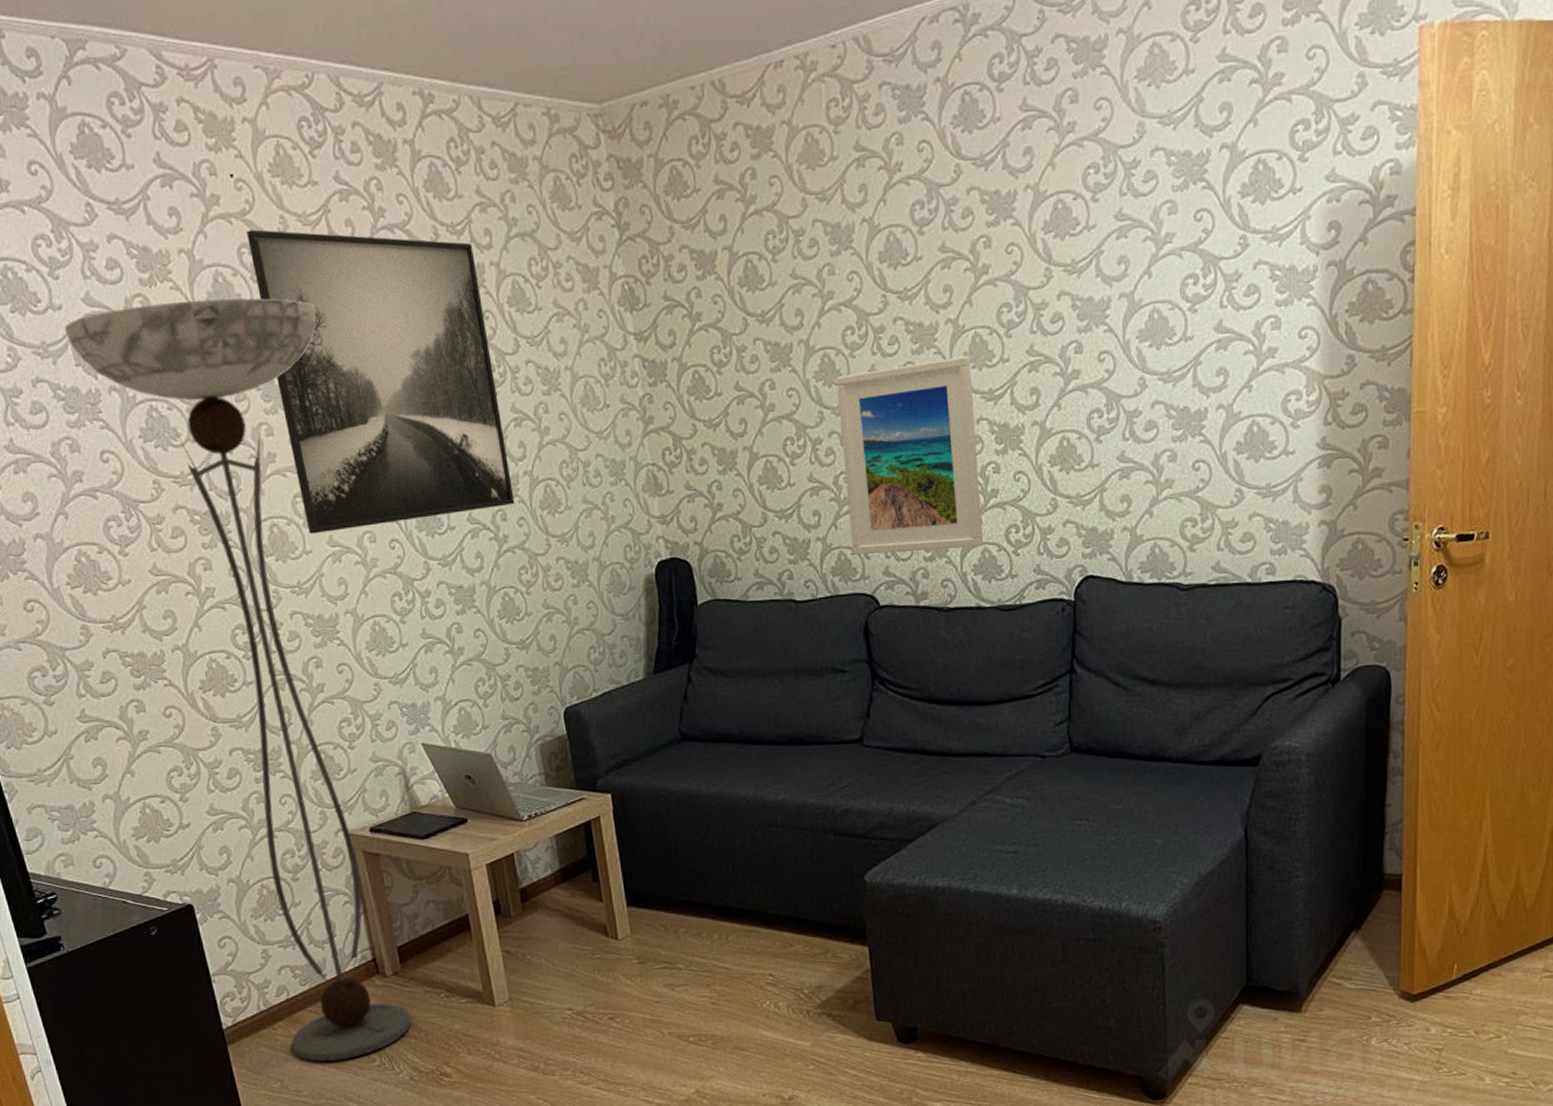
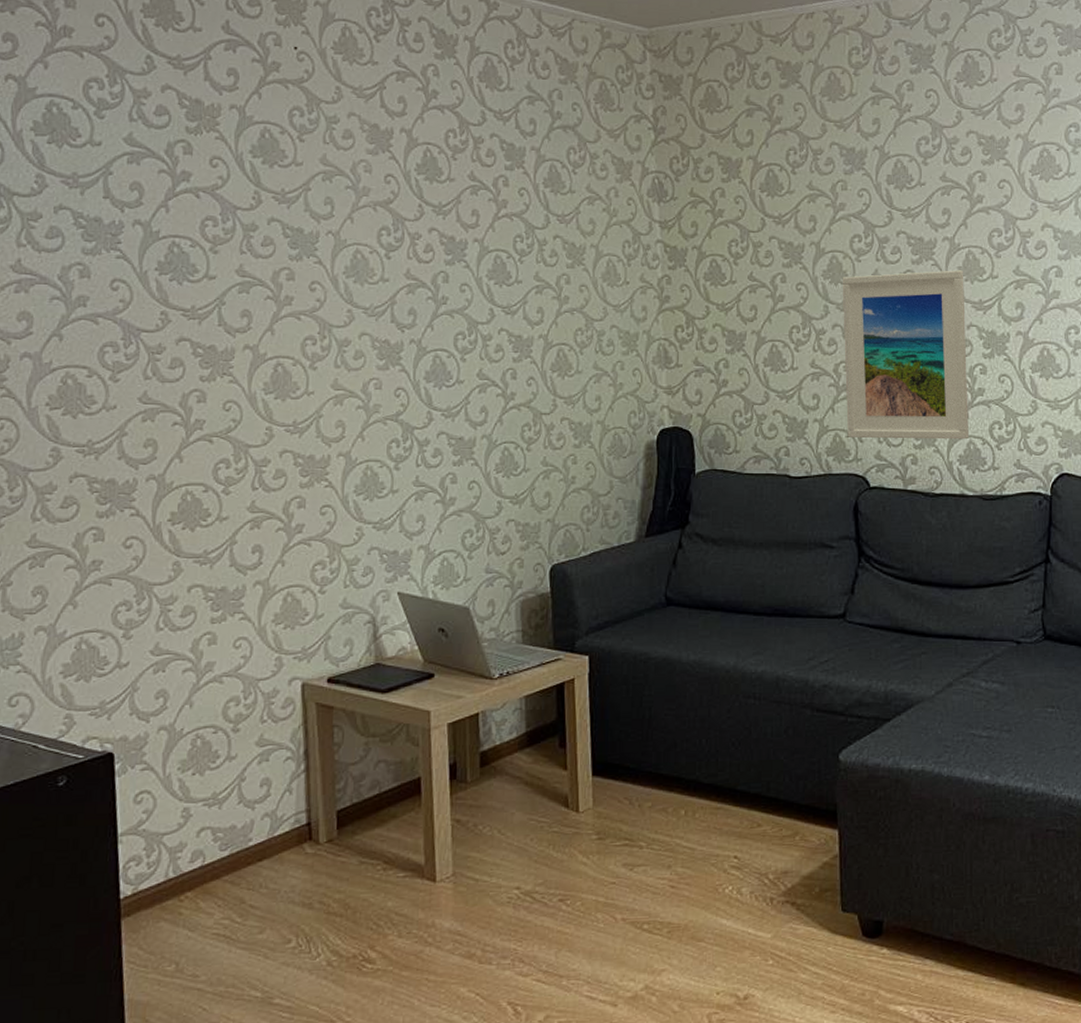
floor lamp: present [65,298,412,1062] -> none [100,150,356,941]
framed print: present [247,229,515,535] -> none [301,96,527,376]

